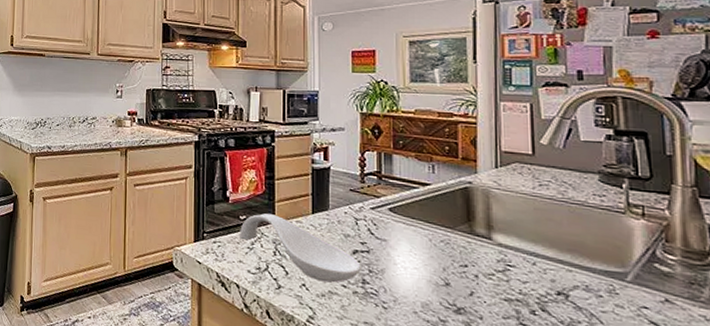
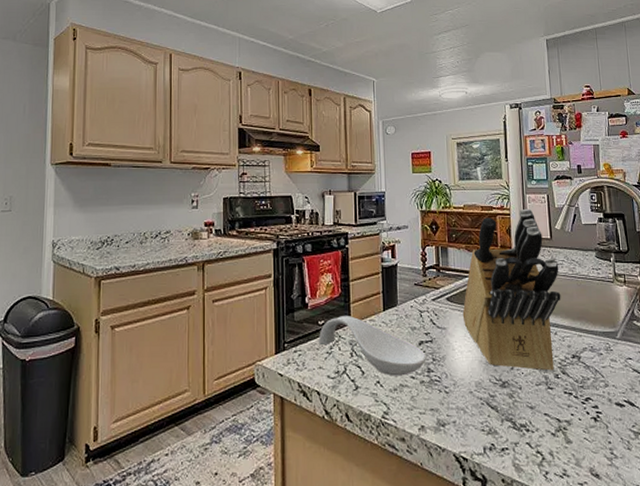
knife block: none [408,118,544,305] -> present [462,208,561,371]

